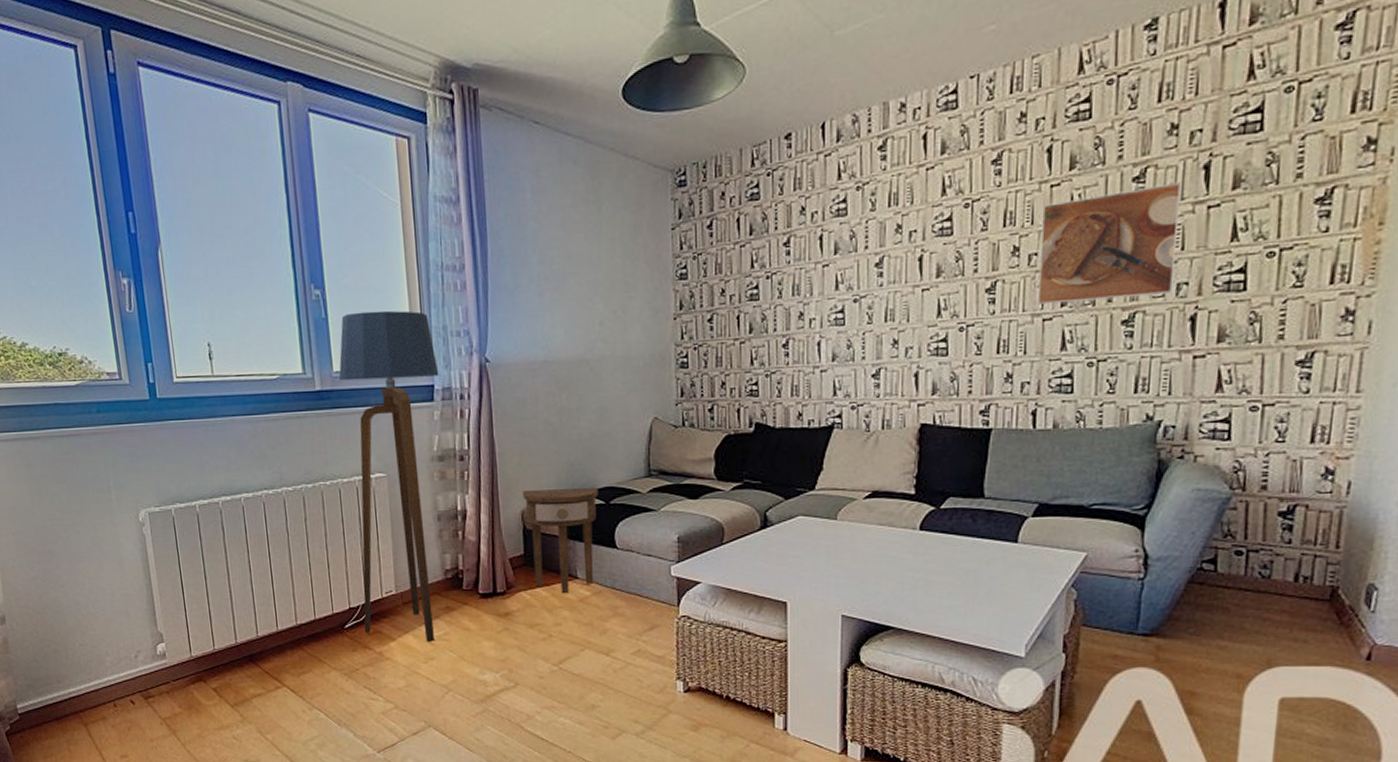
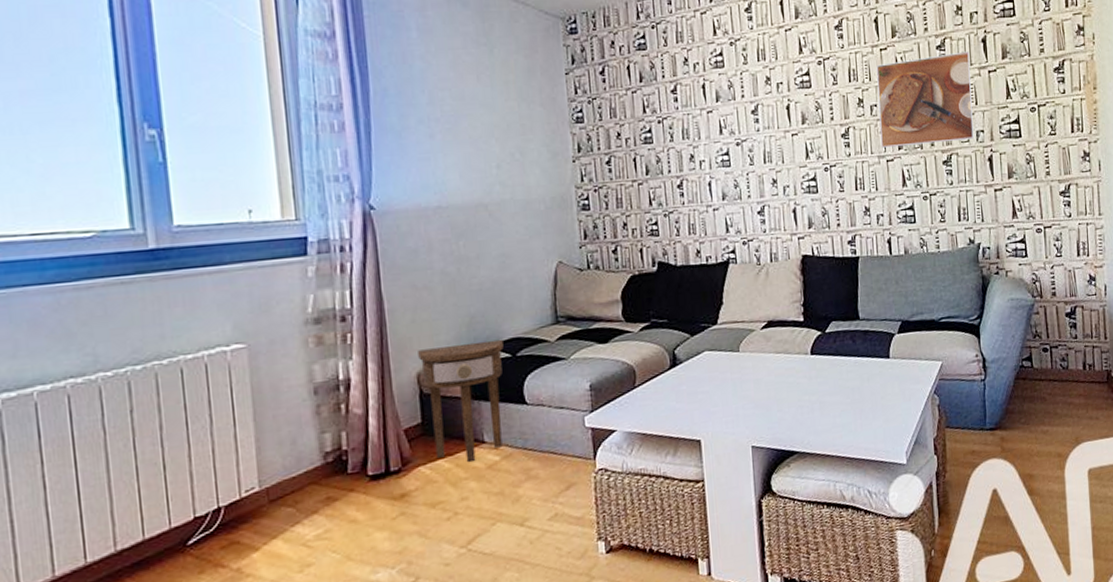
floor lamp: present [339,310,439,643] -> none [181,153,314,547]

